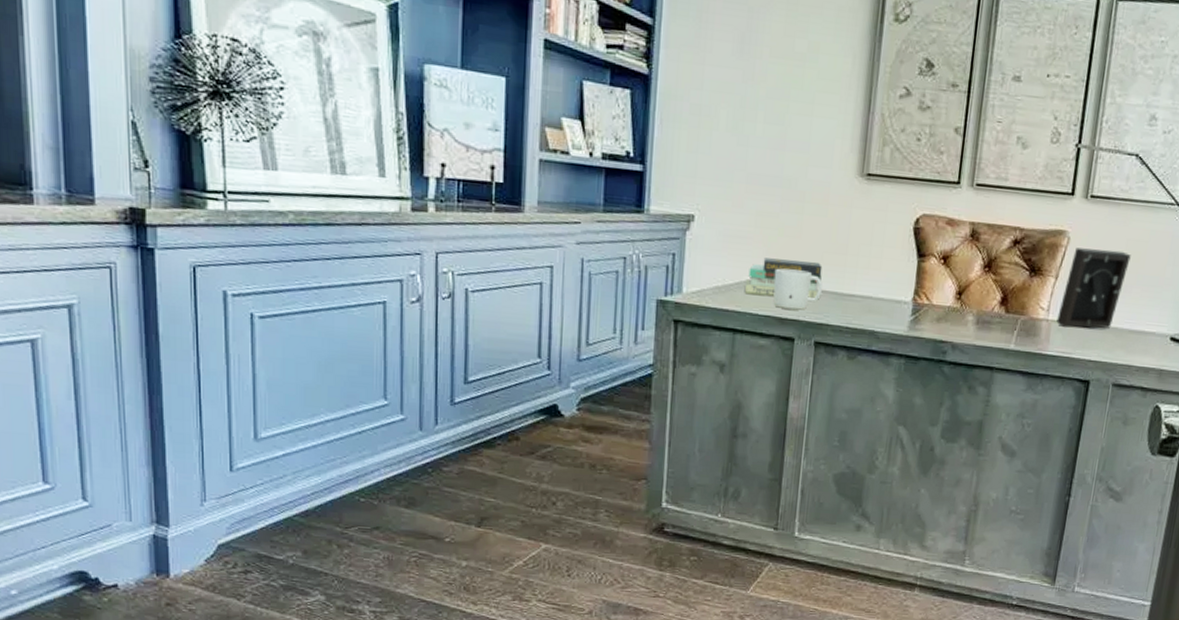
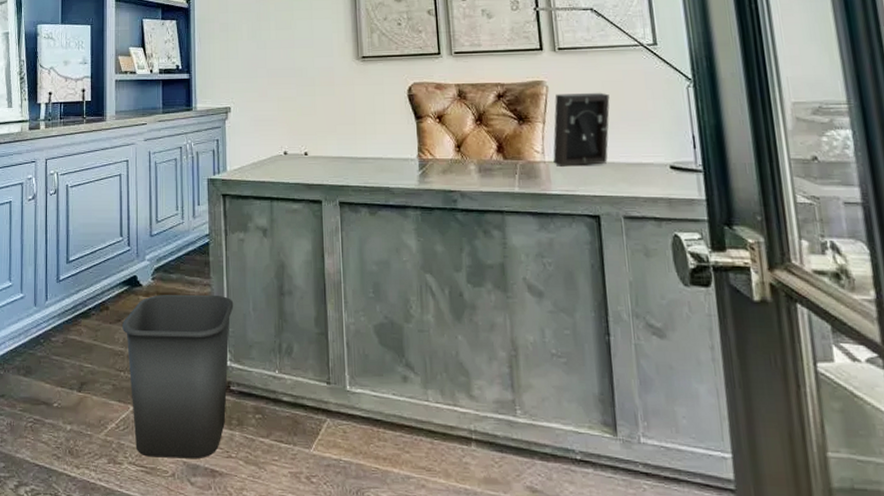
waste bin: none [536,427,677,598] -> present [122,294,234,459]
books: present [744,258,823,298] -> none [275,133,337,166]
mug: present [773,268,822,310] -> none [298,142,339,176]

